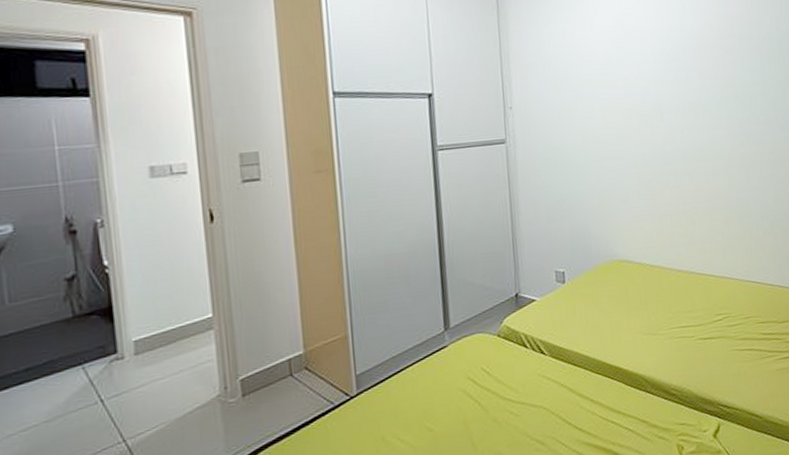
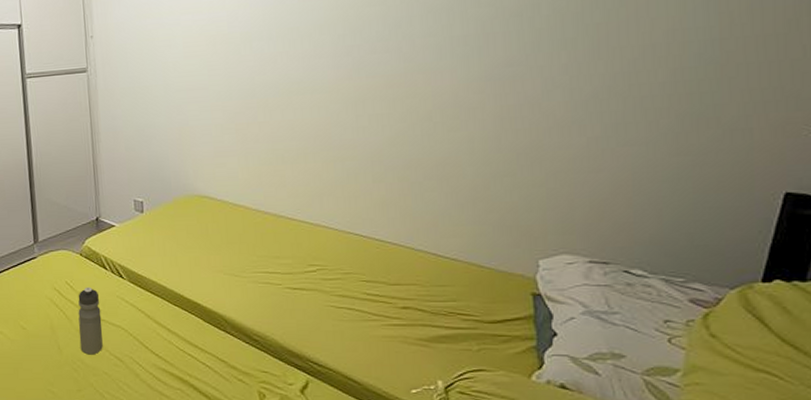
water bottle: none [495,369,523,445] -> present [78,287,103,355]

